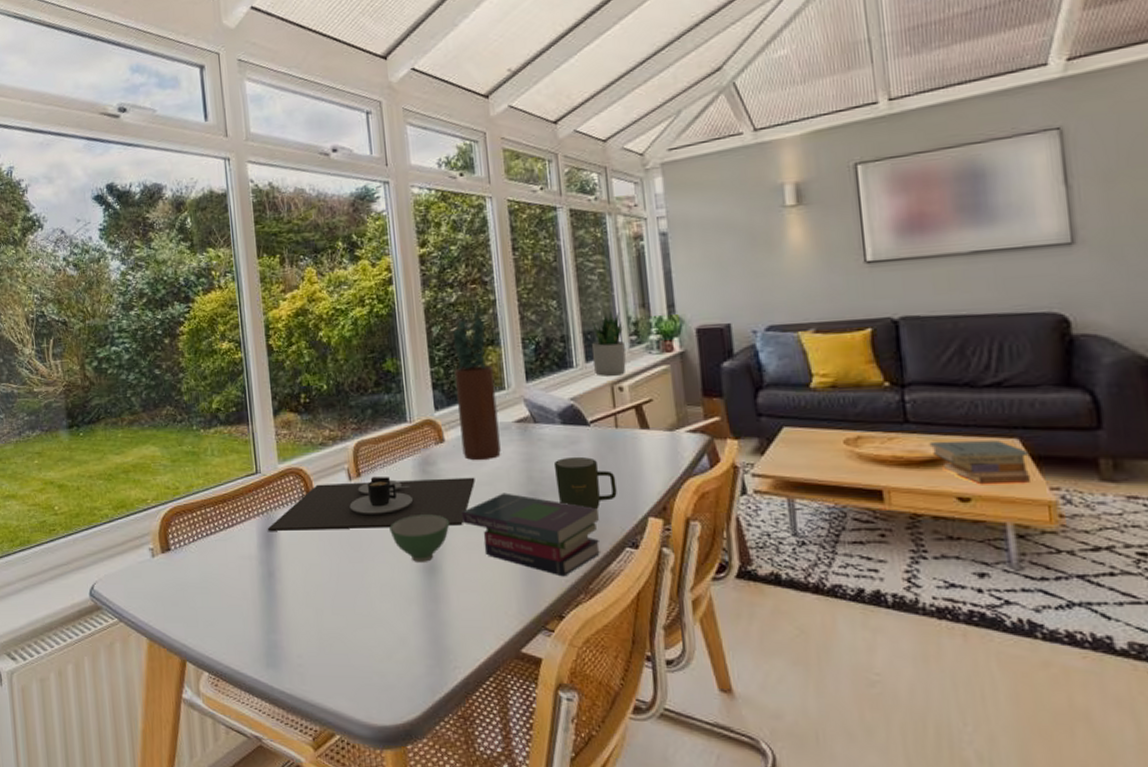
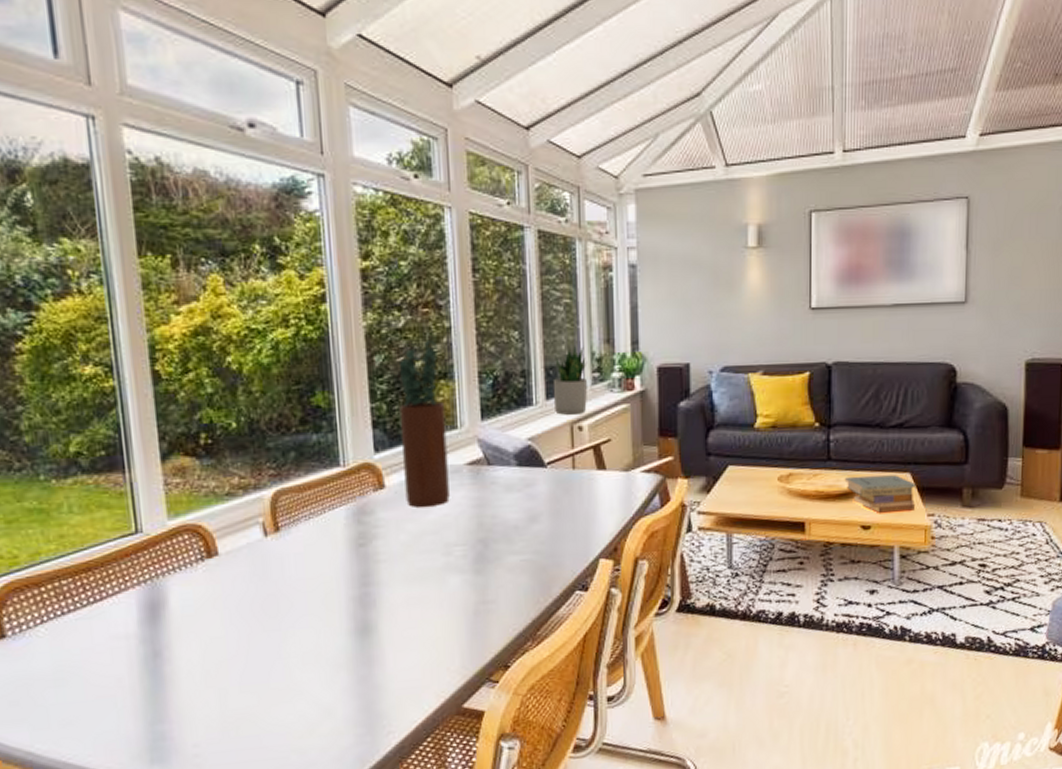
place setting: present [267,476,475,531] -> none [151,526,419,603]
bowl: present [389,514,450,562] -> none [315,570,388,624]
books: present [461,493,600,577] -> none [401,541,550,626]
mug: present [553,456,617,509] -> none [506,499,570,554]

